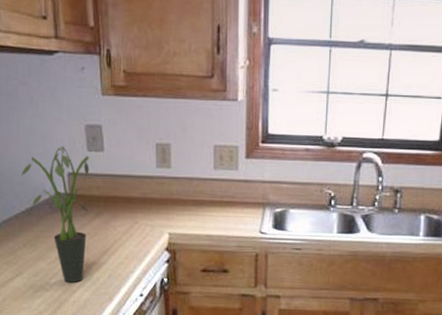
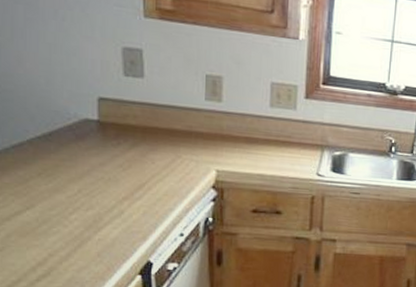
potted plant: present [22,146,90,283] -> none [39,67,126,219]

